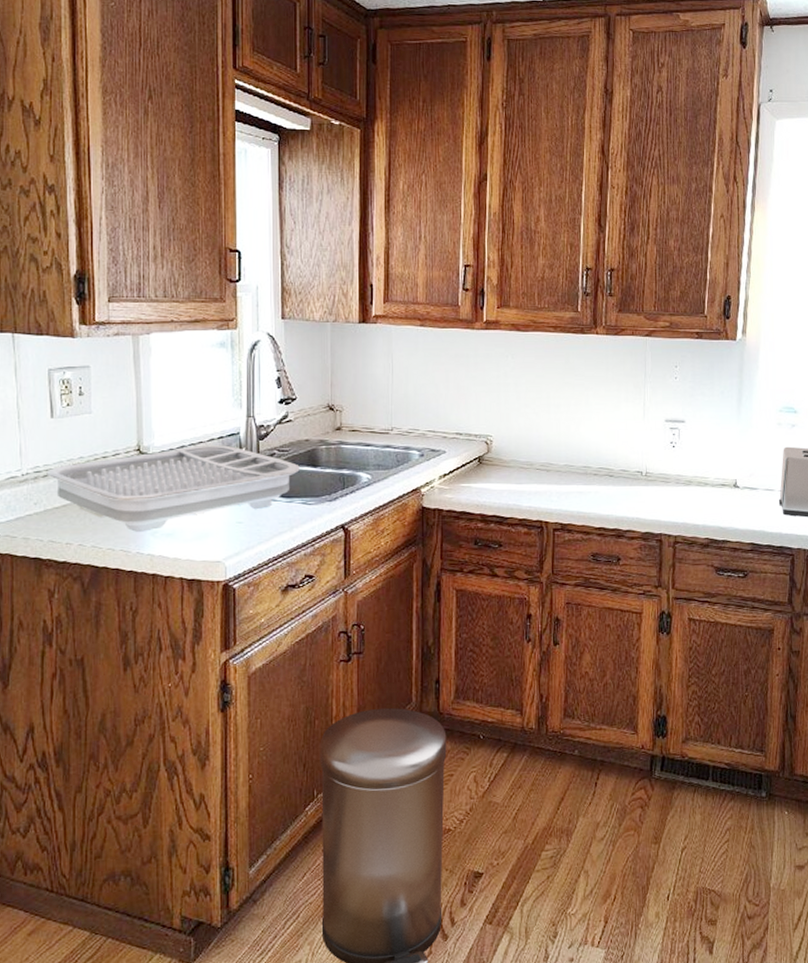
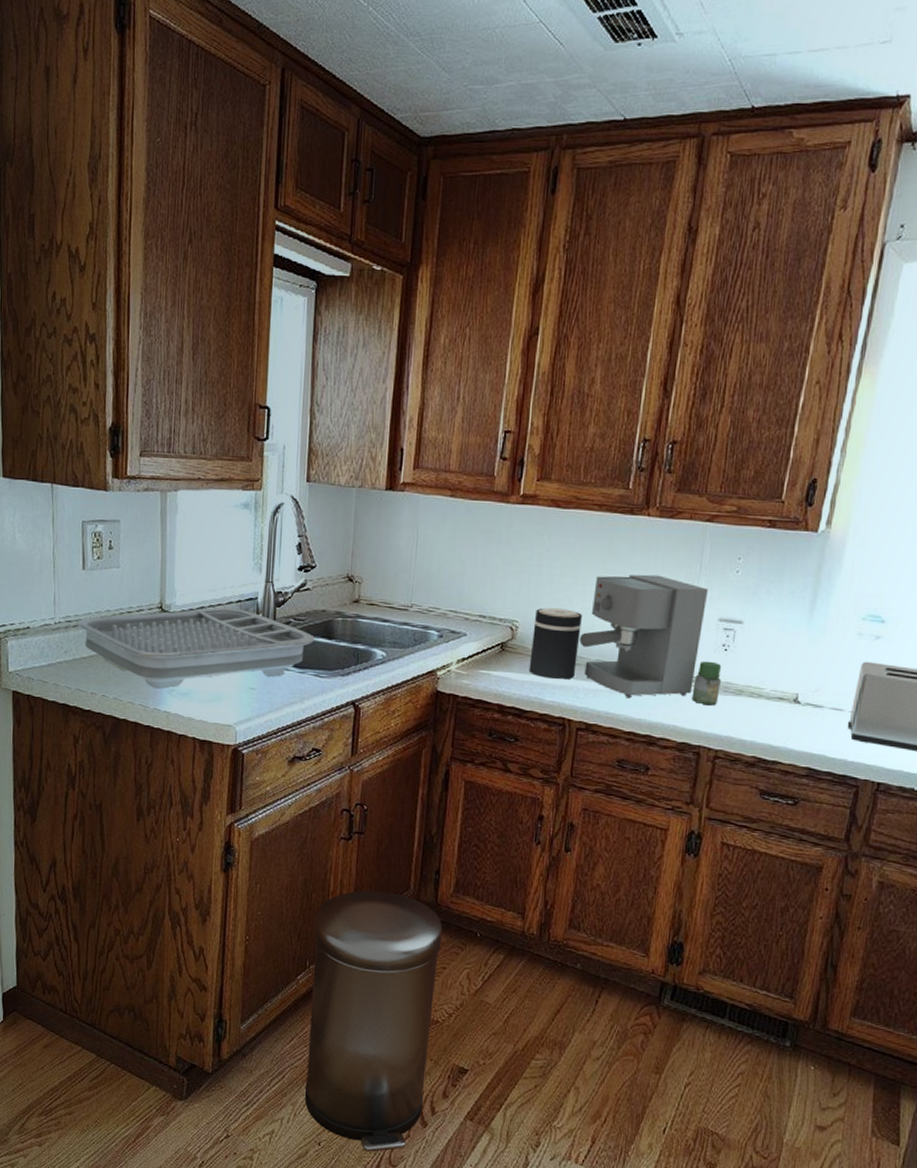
cylinder: none [505,421,549,487] -> present [529,607,582,680]
coffee maker: none [549,385,654,496] -> present [580,574,709,697]
jar: none [650,457,673,497] -> present [692,661,721,706]

